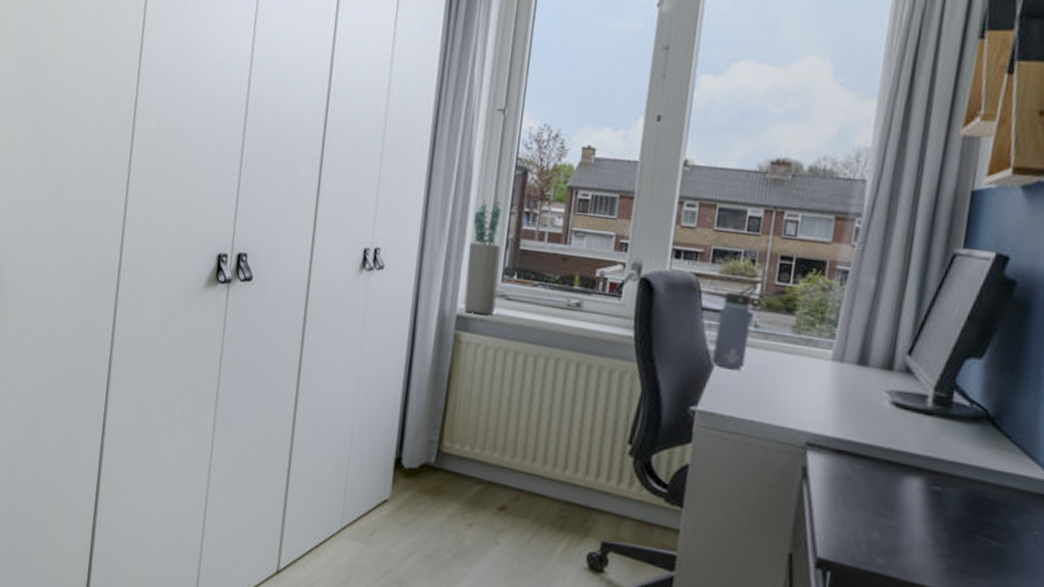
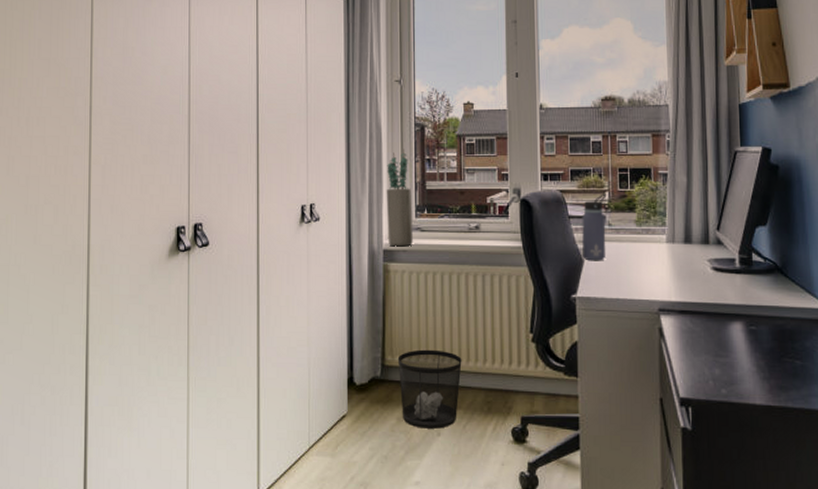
waste bin: none [454,439,537,537] -> present [397,349,462,429]

